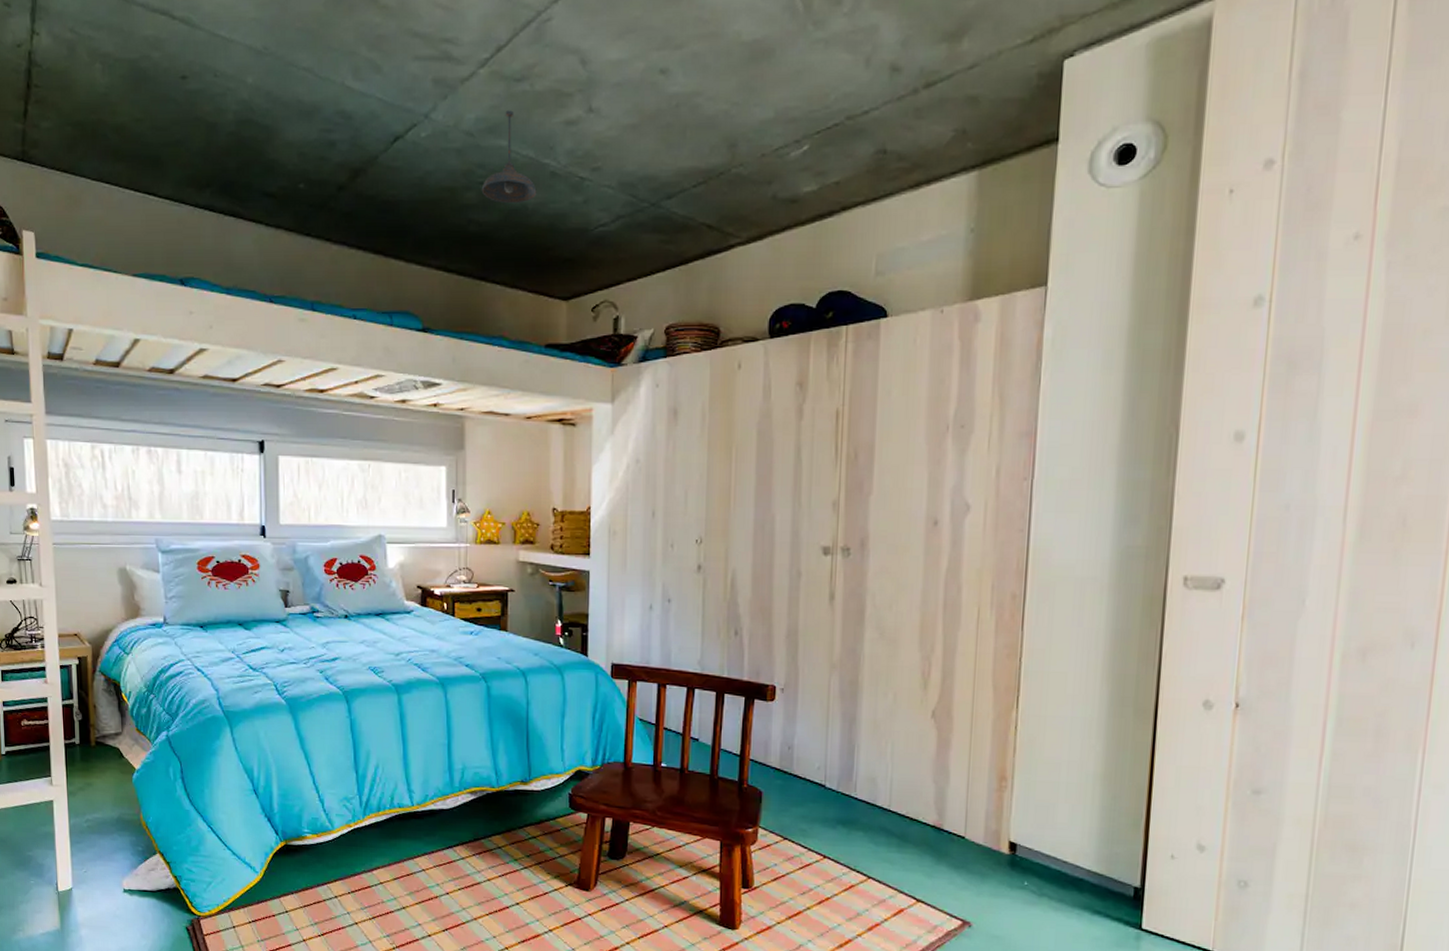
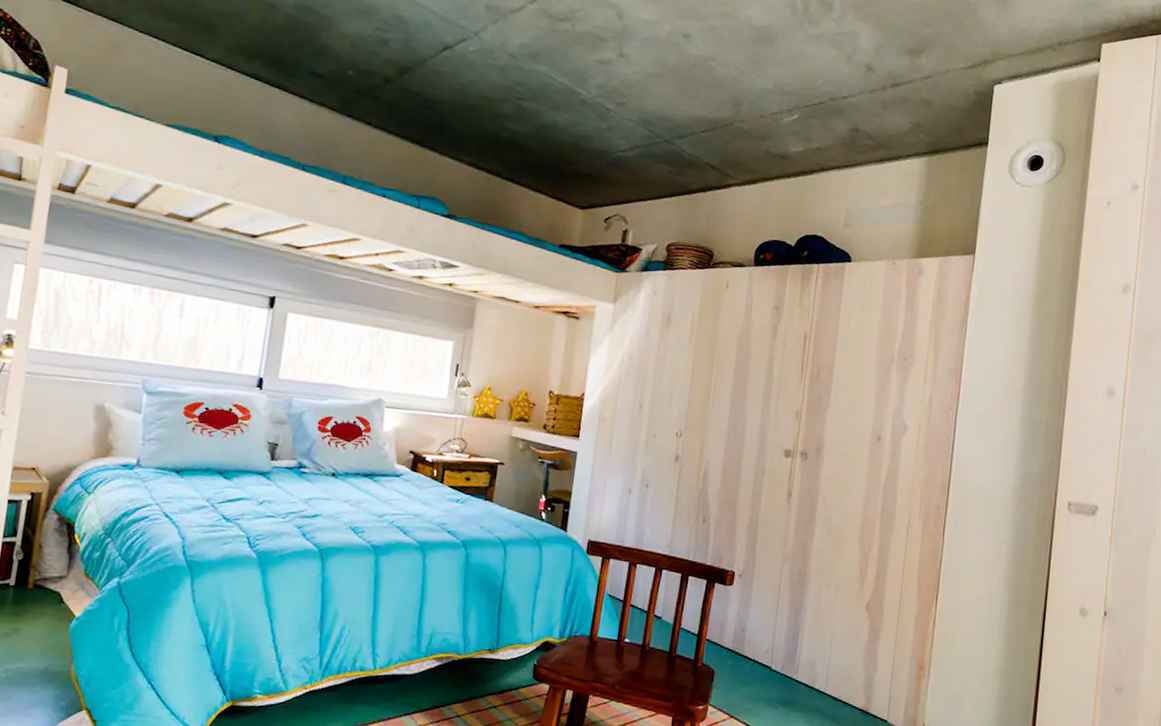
pendant light: present [481,110,537,204] -> none [517,42,568,121]

